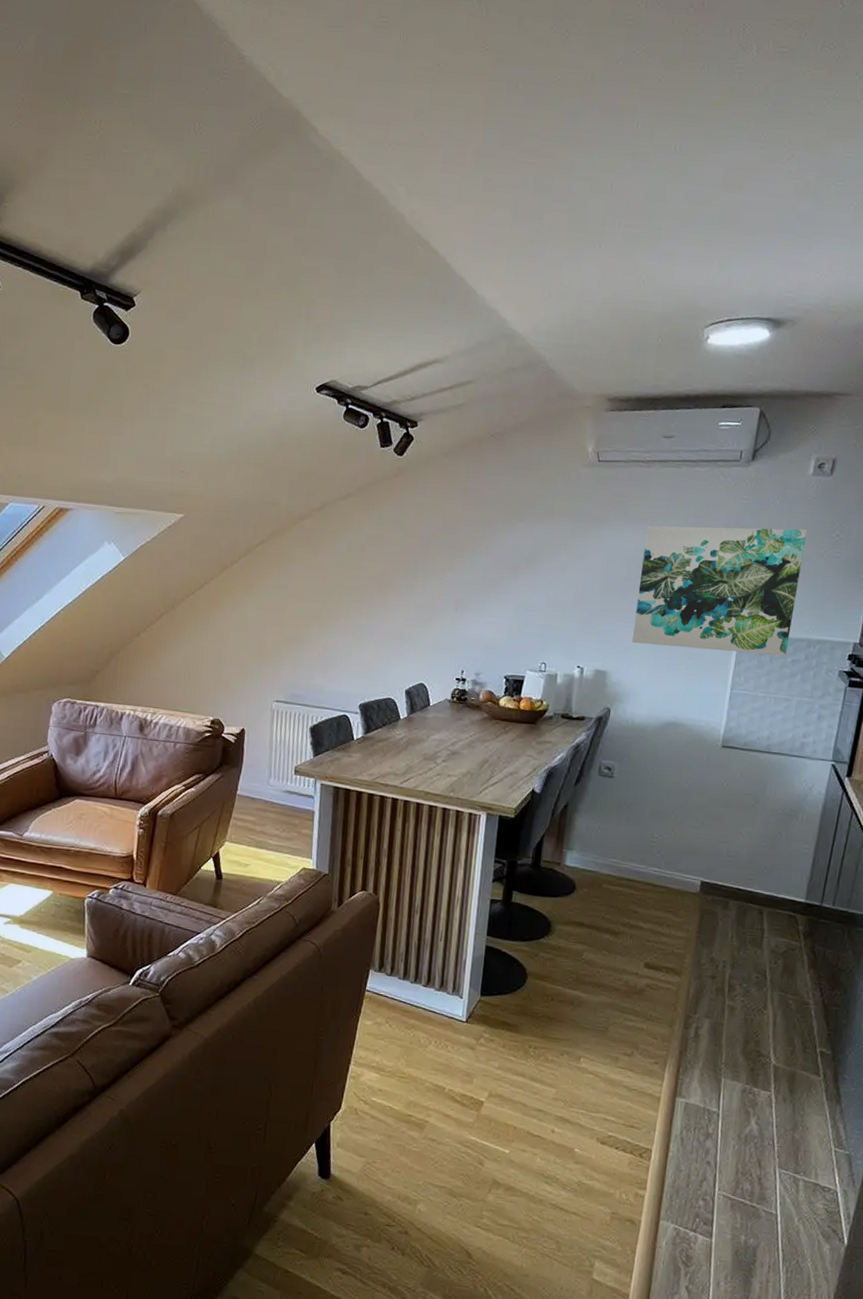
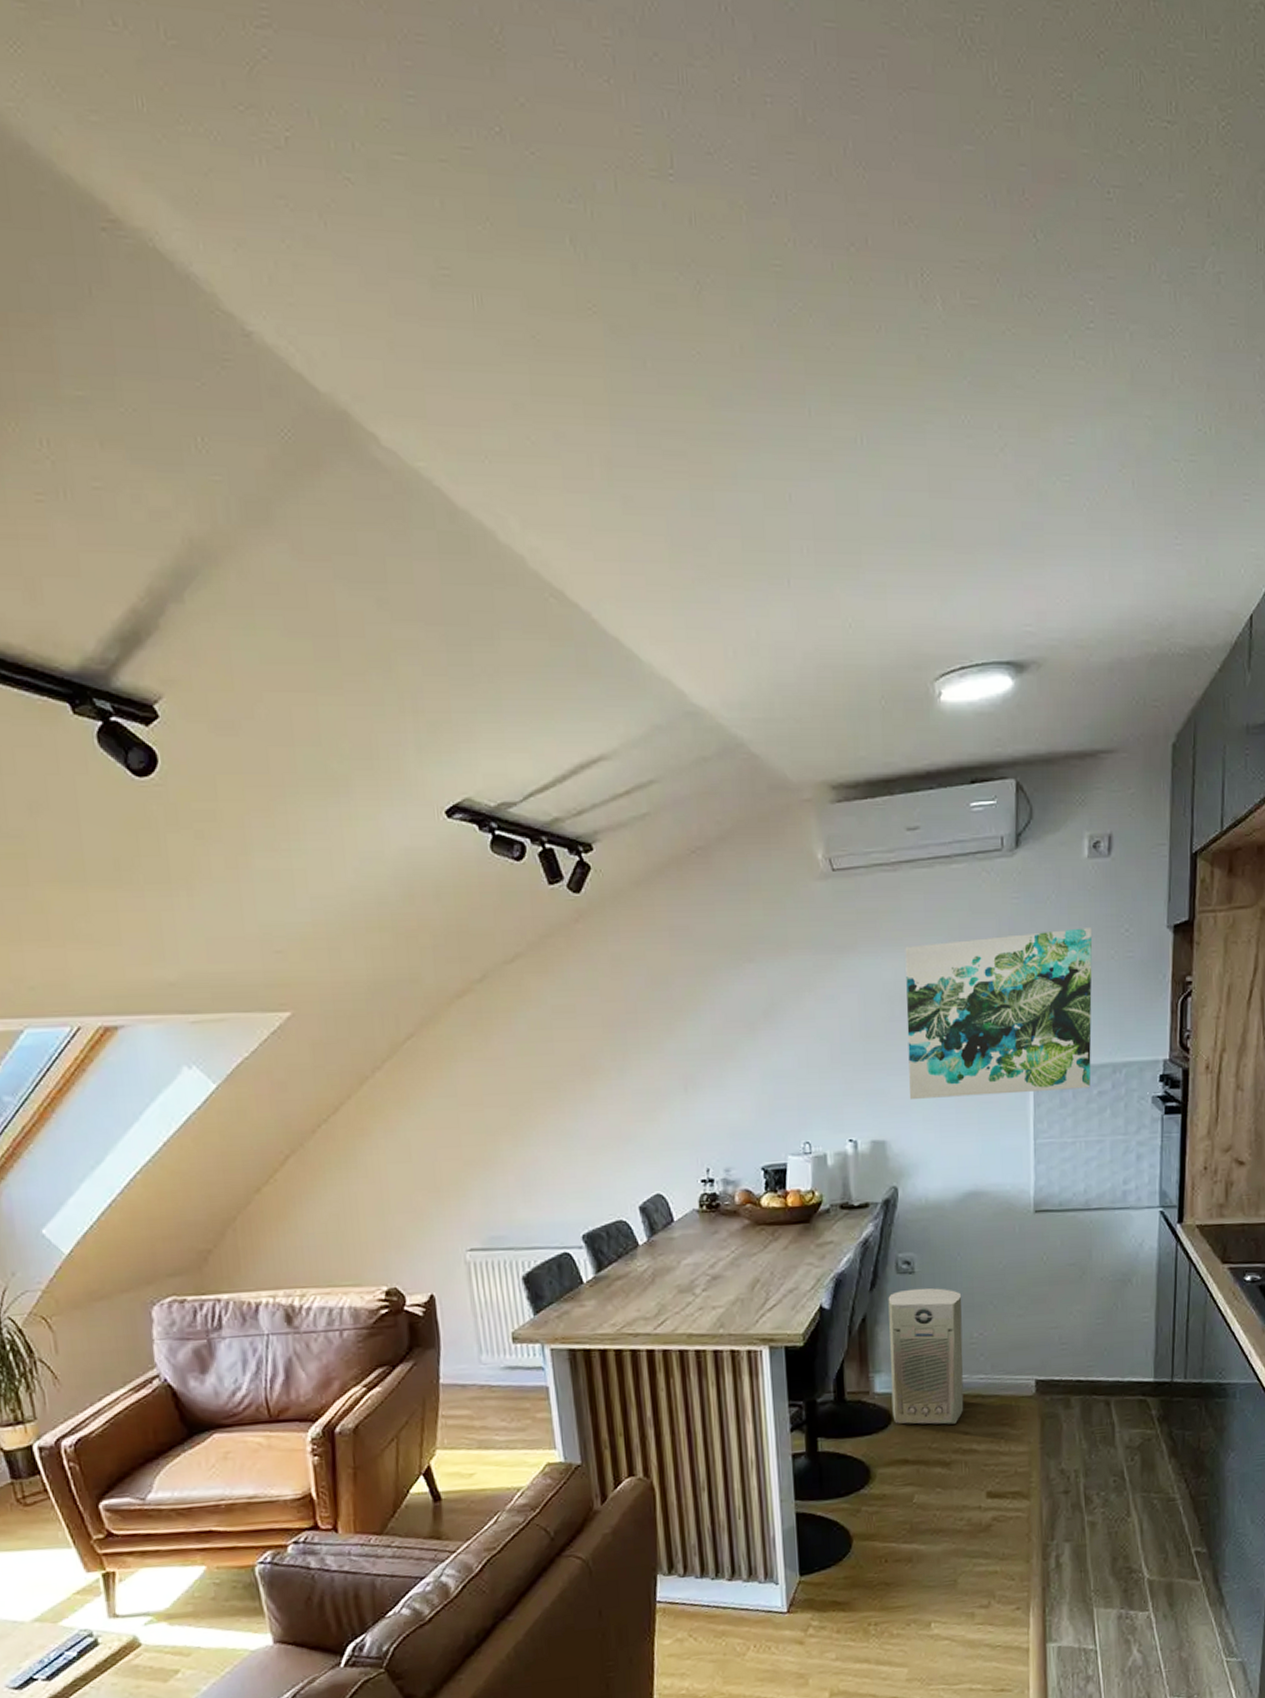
air purifier: none [577,789,650,903] -> present [888,1287,964,1425]

